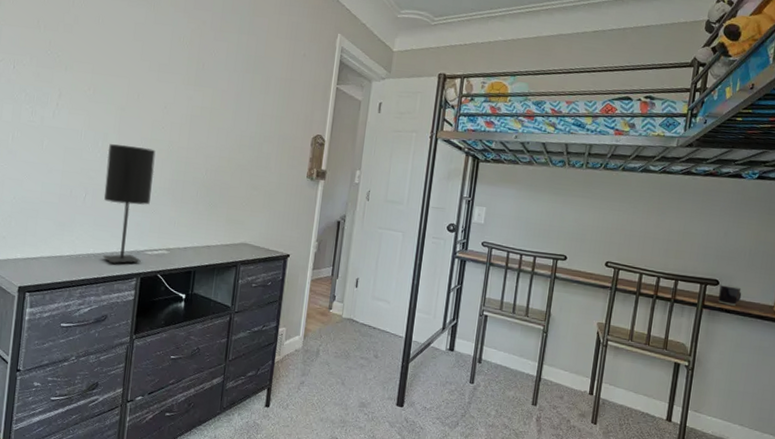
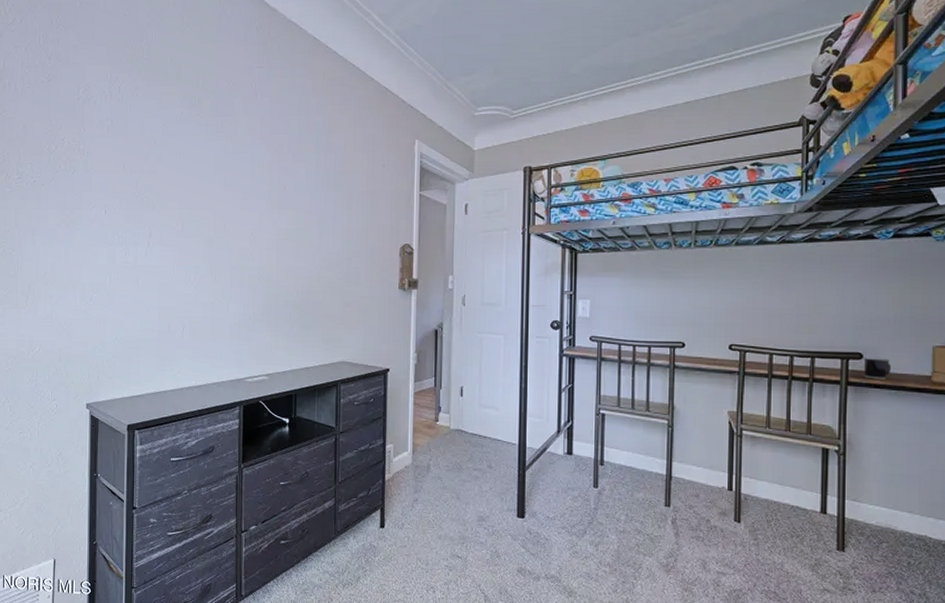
table lamp: present [102,144,156,265] -> none [200,276,247,395]

